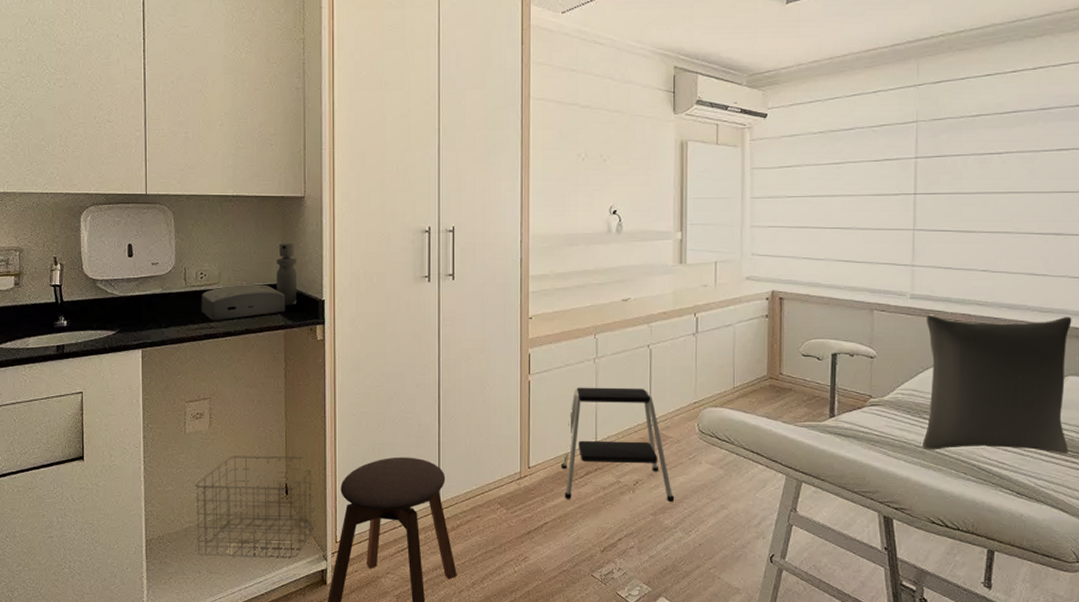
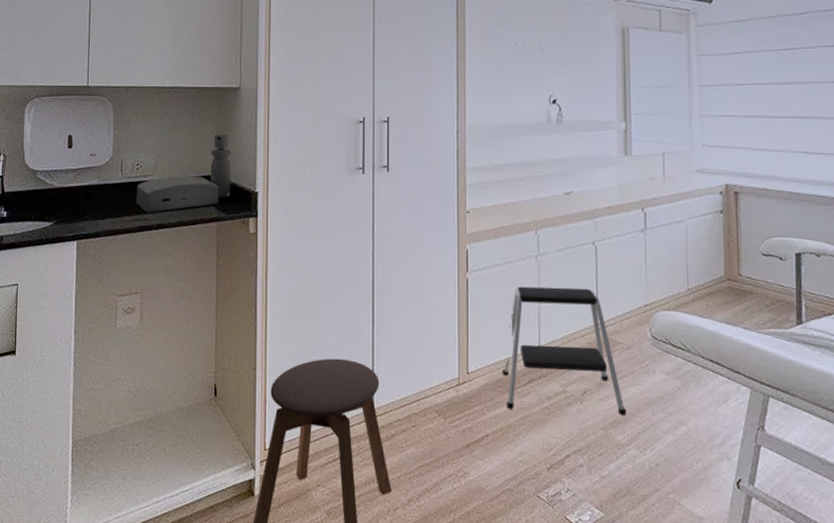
basket: present [195,456,316,559] -> none [123,353,245,466]

